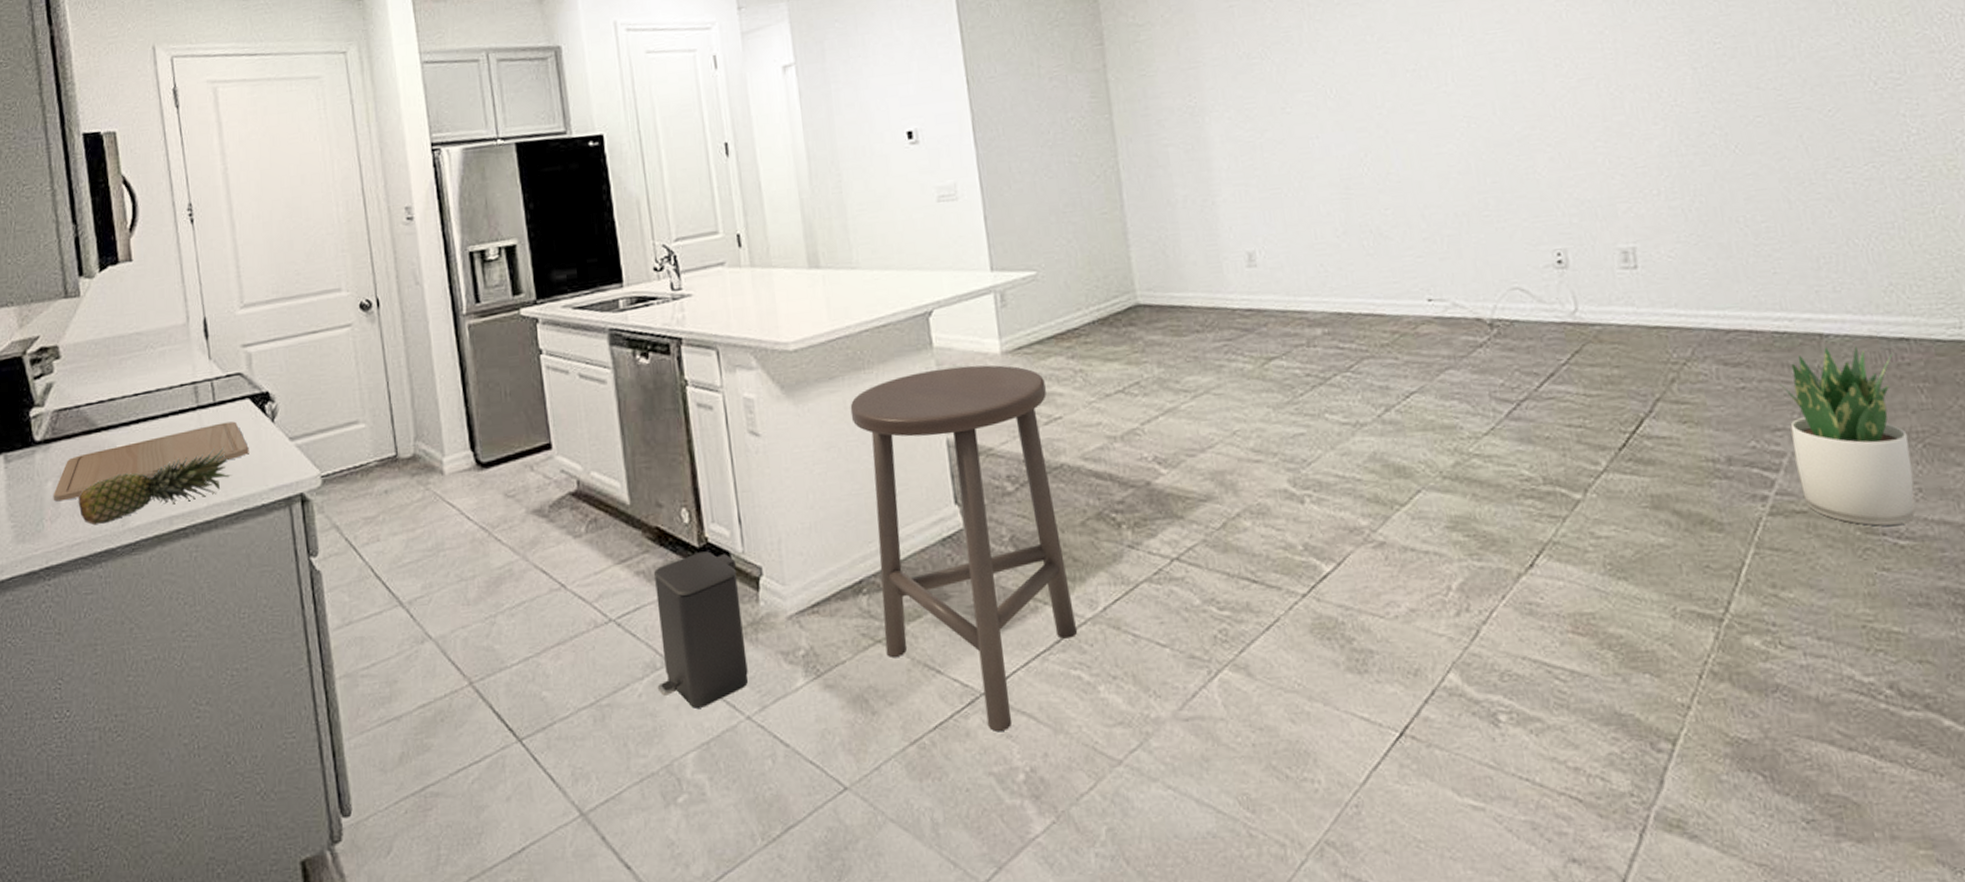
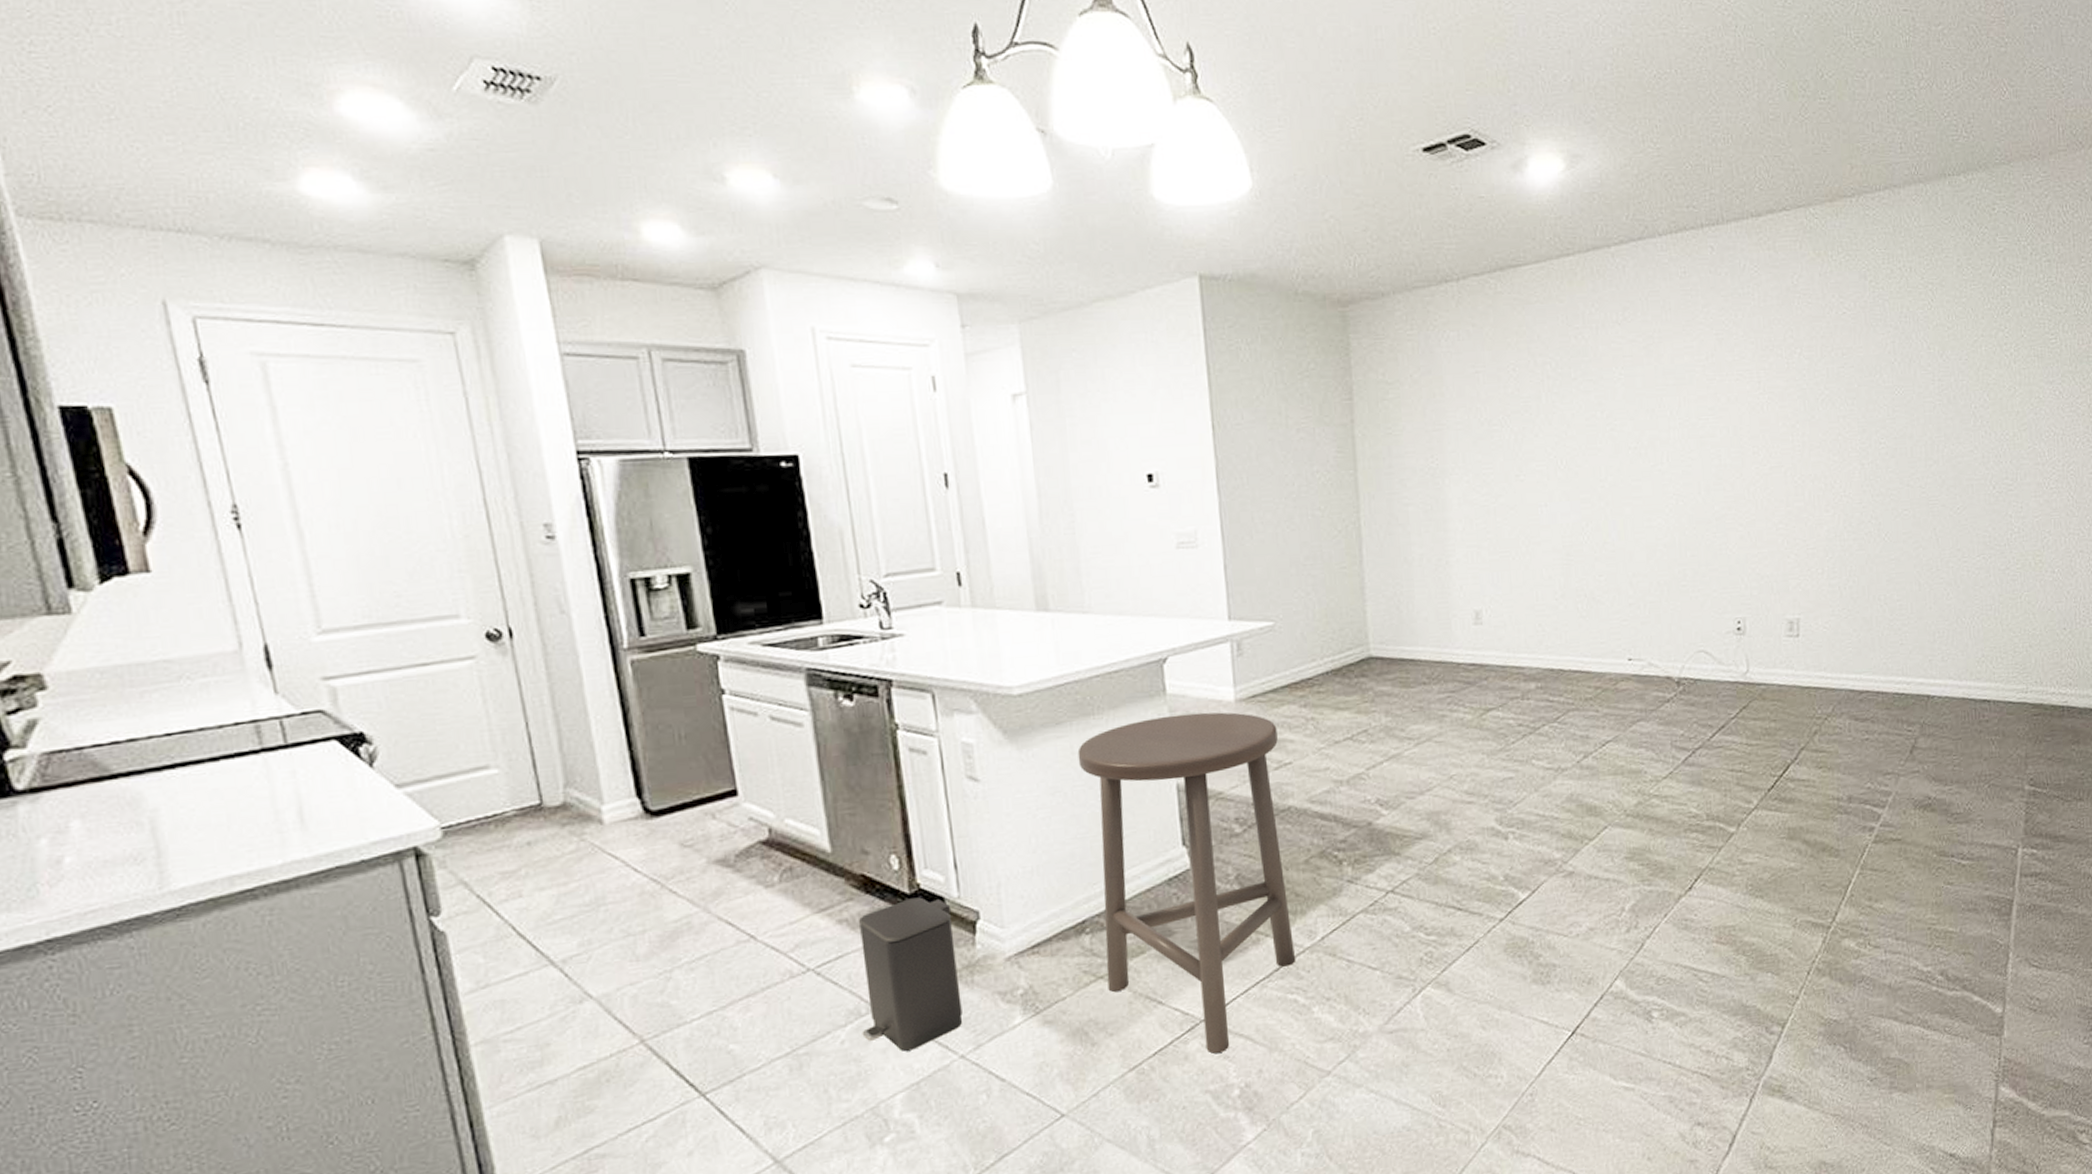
chopping board: present [53,421,249,502] -> none [49,766,339,862]
fruit: present [78,446,232,526] -> none [89,795,317,889]
planter: present [1778,347,1915,526] -> none [1893,706,1979,850]

